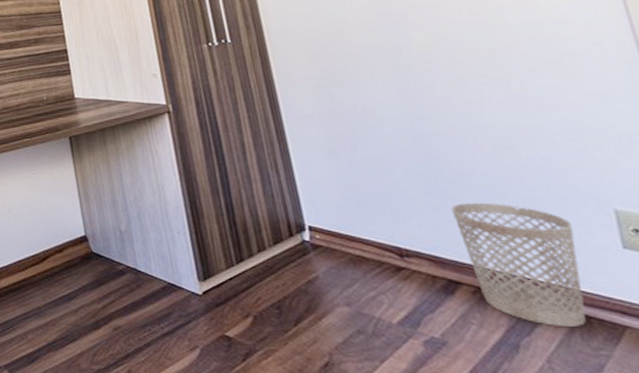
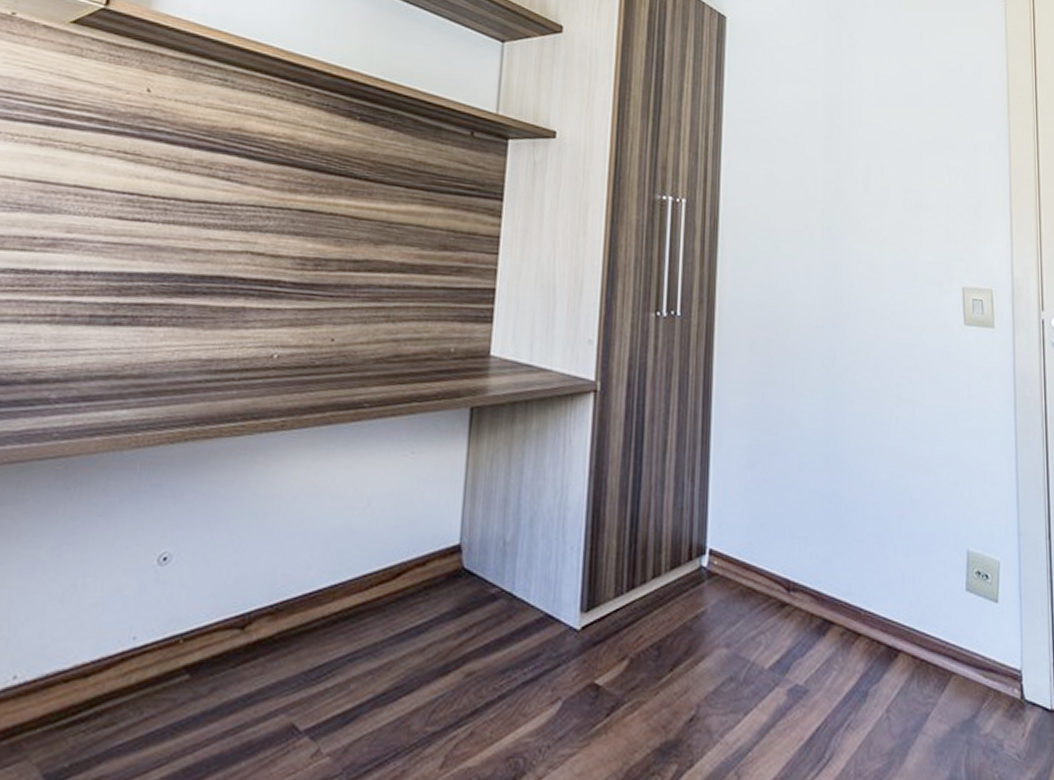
wastebasket: present [450,202,587,328] -> none [841,533,934,674]

